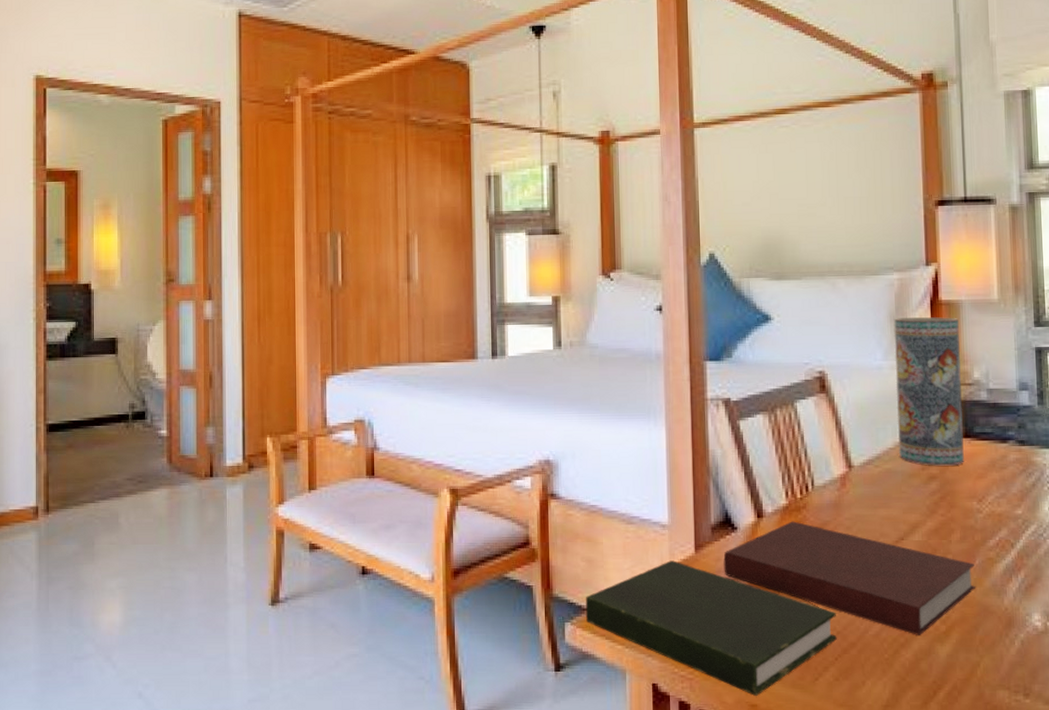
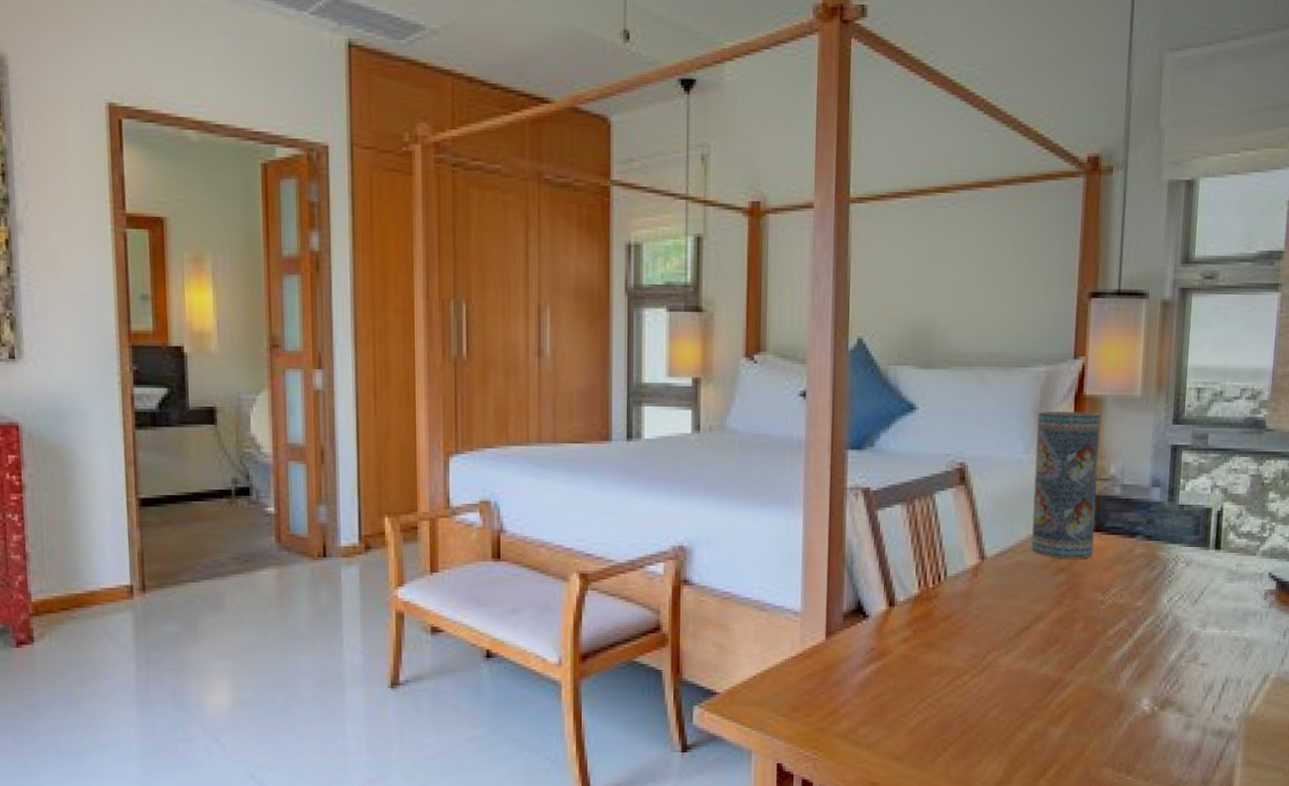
book: present [585,560,837,696] -> none [714,646,958,774]
notebook: present [723,521,976,635] -> none [853,610,1094,718]

